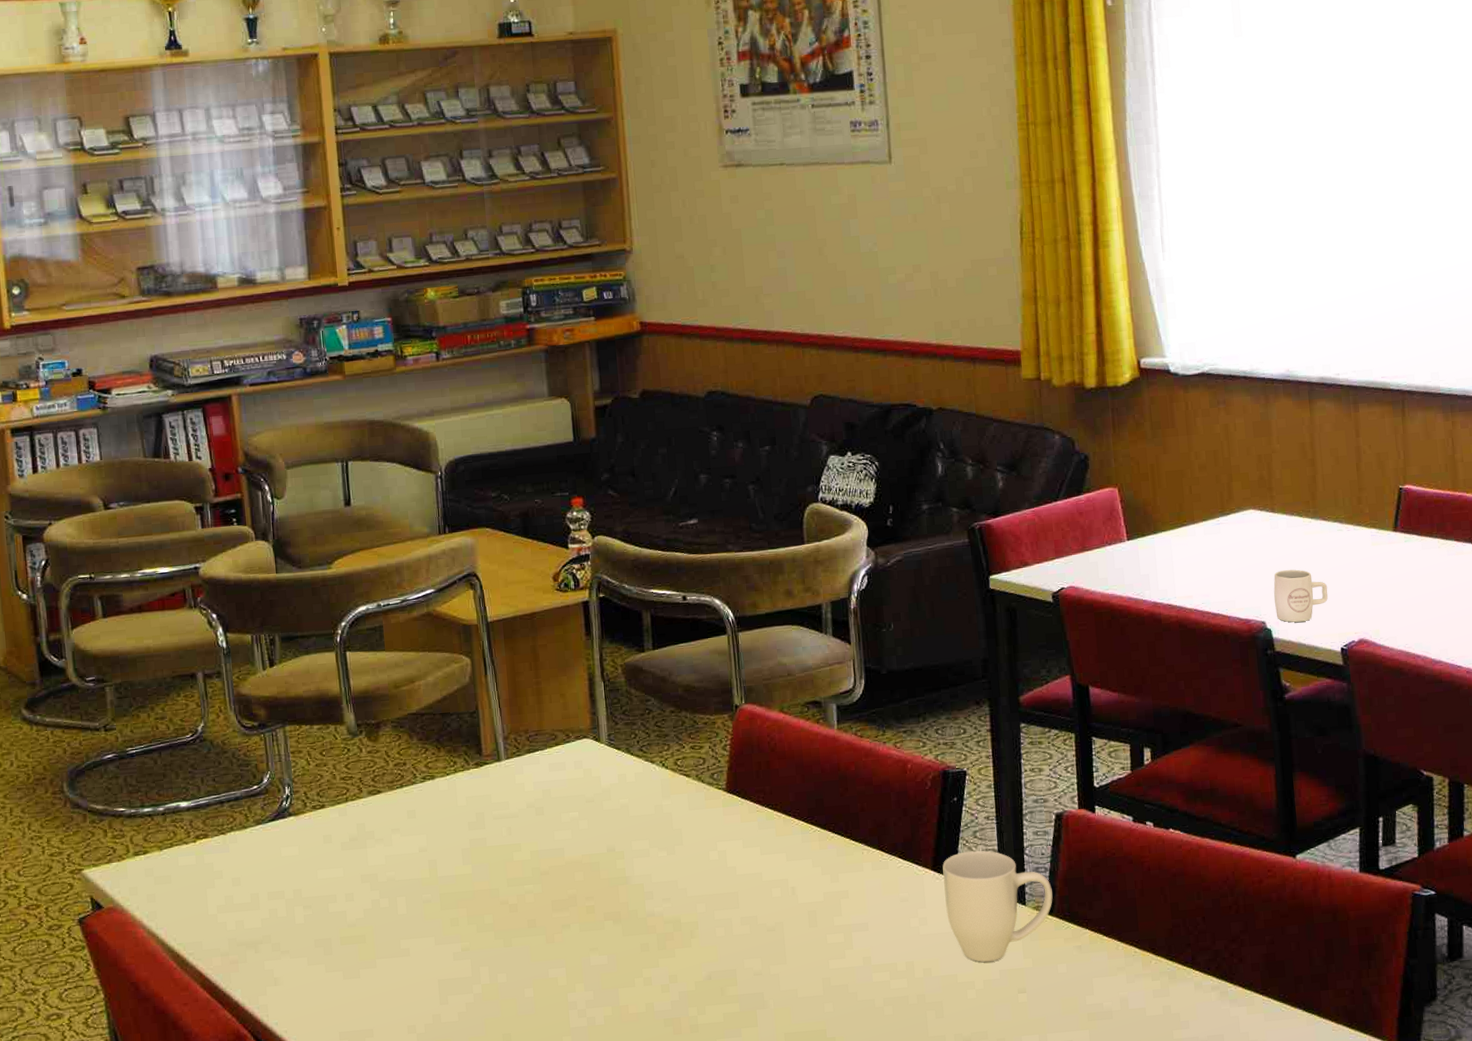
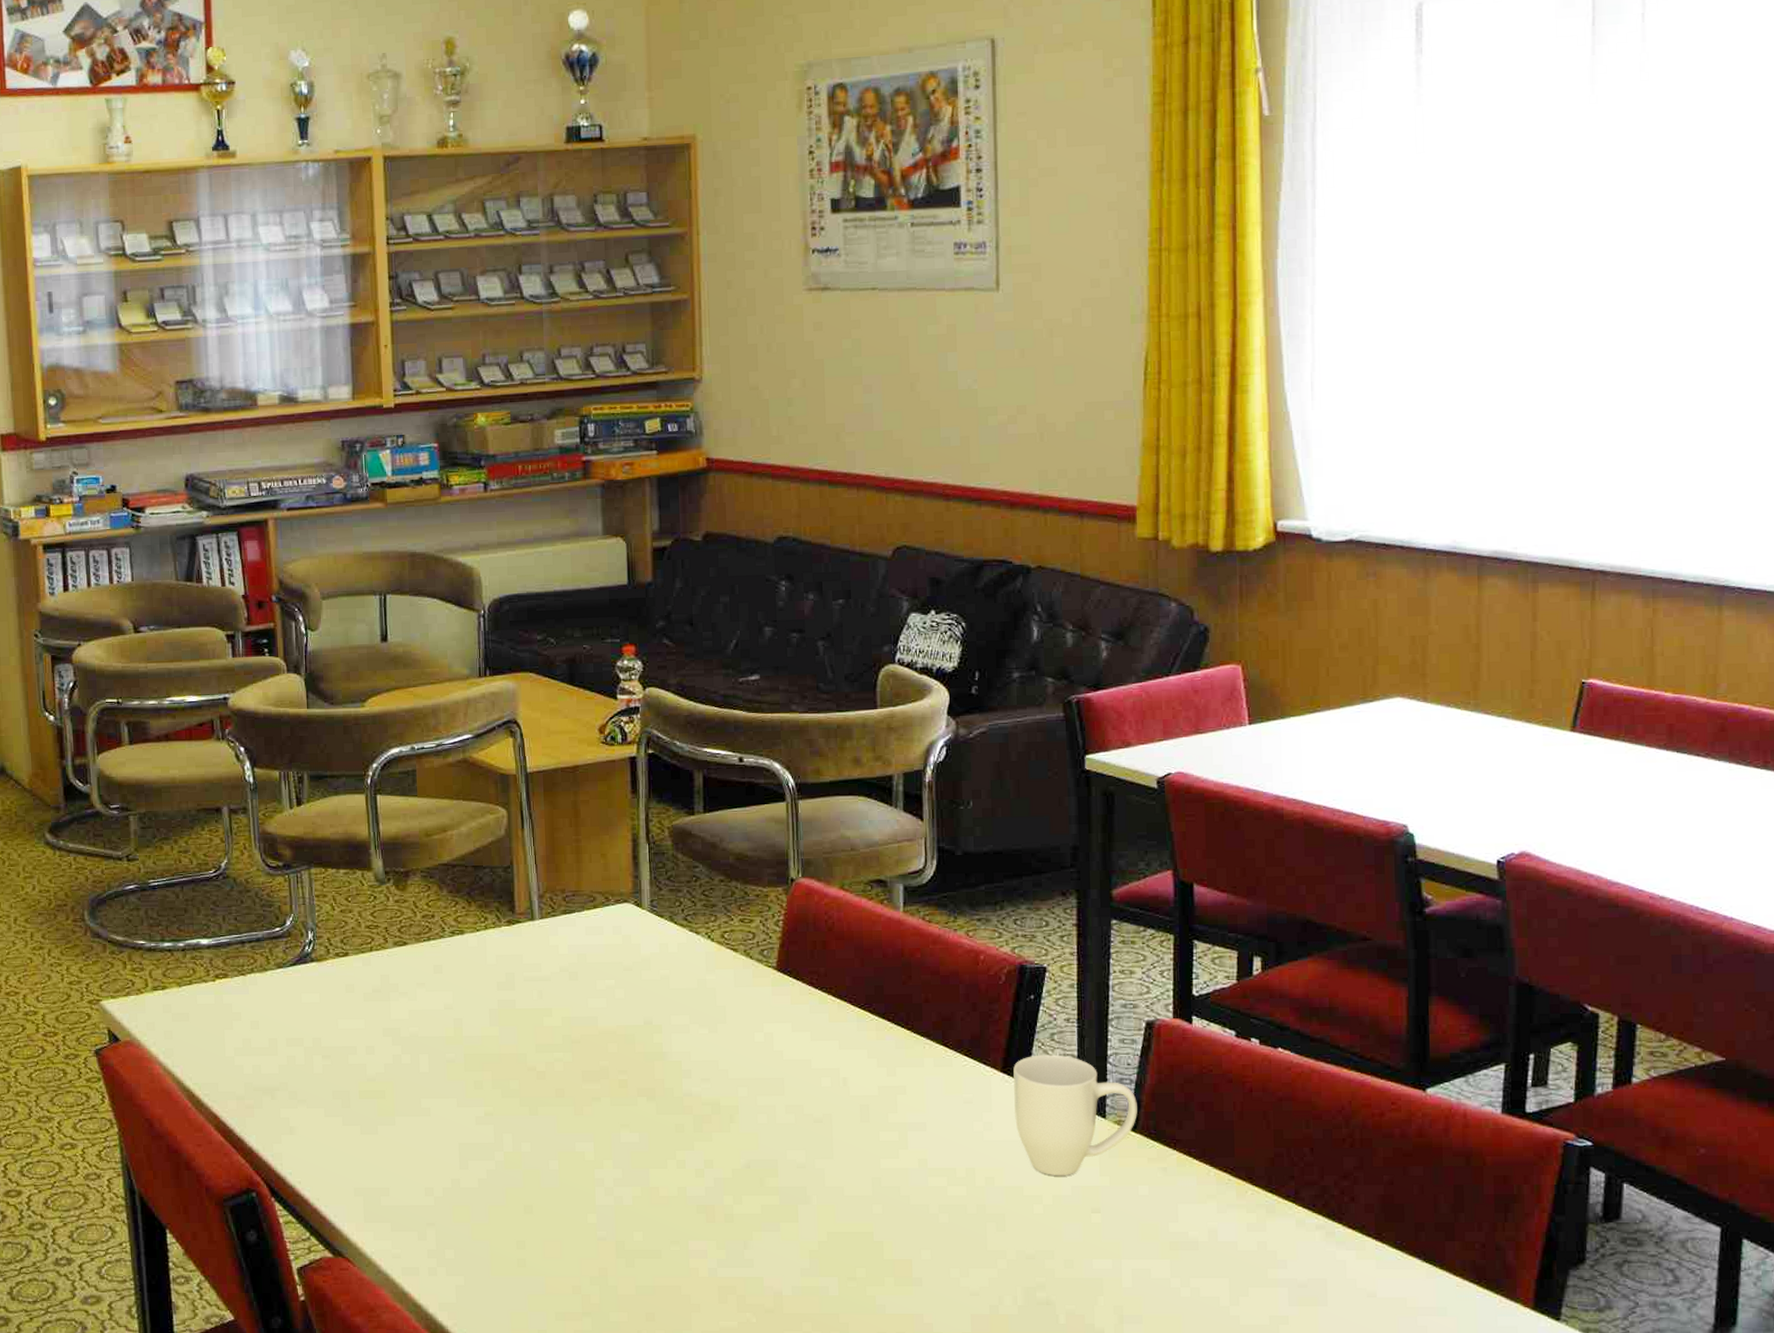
mug: present [1273,569,1328,623] -> none [1420,768,1486,828]

